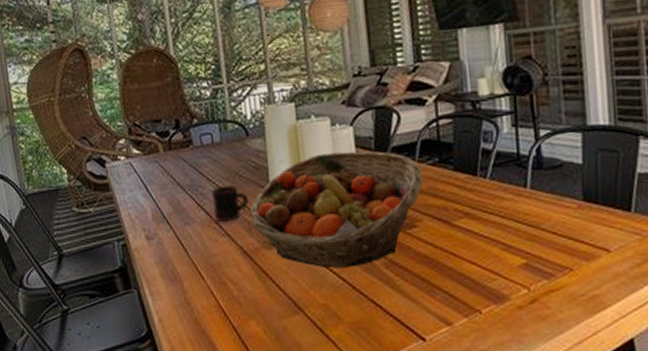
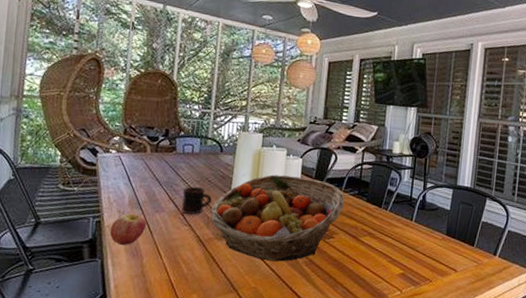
apple: none [138,230,179,269] -> present [109,213,147,245]

